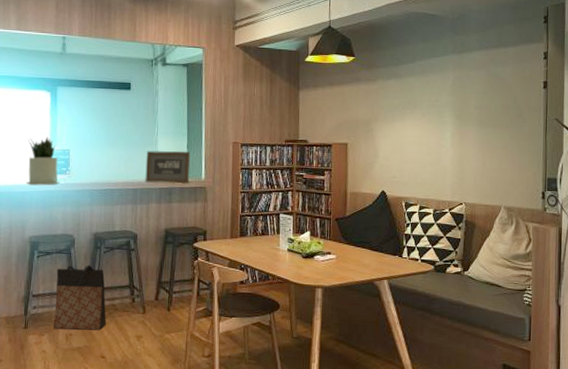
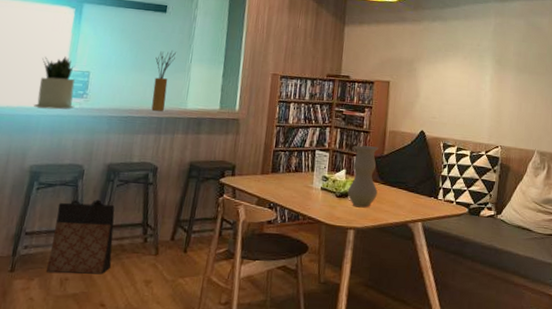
vase: none [125,125,143,184] -> present [151,50,176,112]
picture frame: present [145,150,191,184] -> none [172,77,226,114]
vase: none [313,207,342,267] -> present [347,145,380,208]

